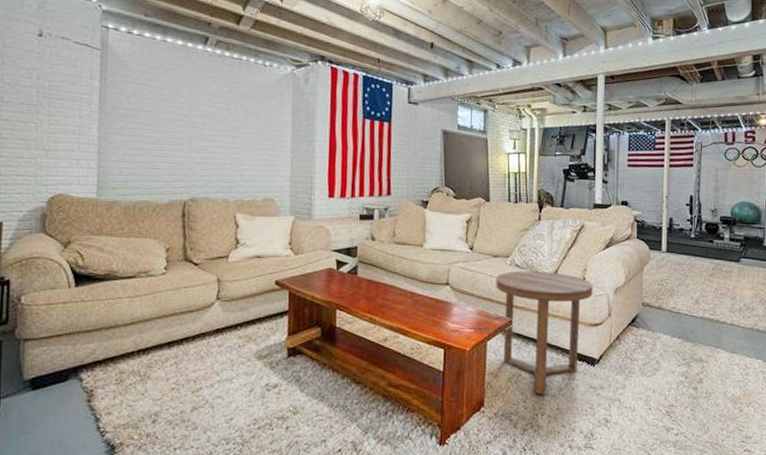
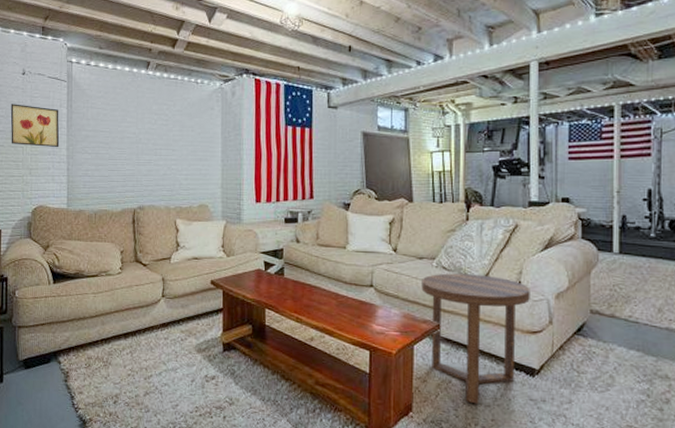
wall art: none [19,70,89,127] -> present [10,104,60,148]

